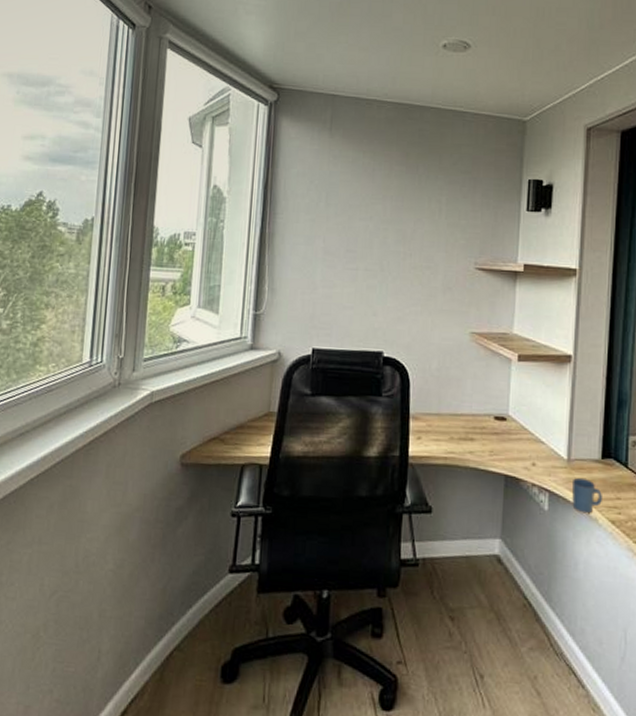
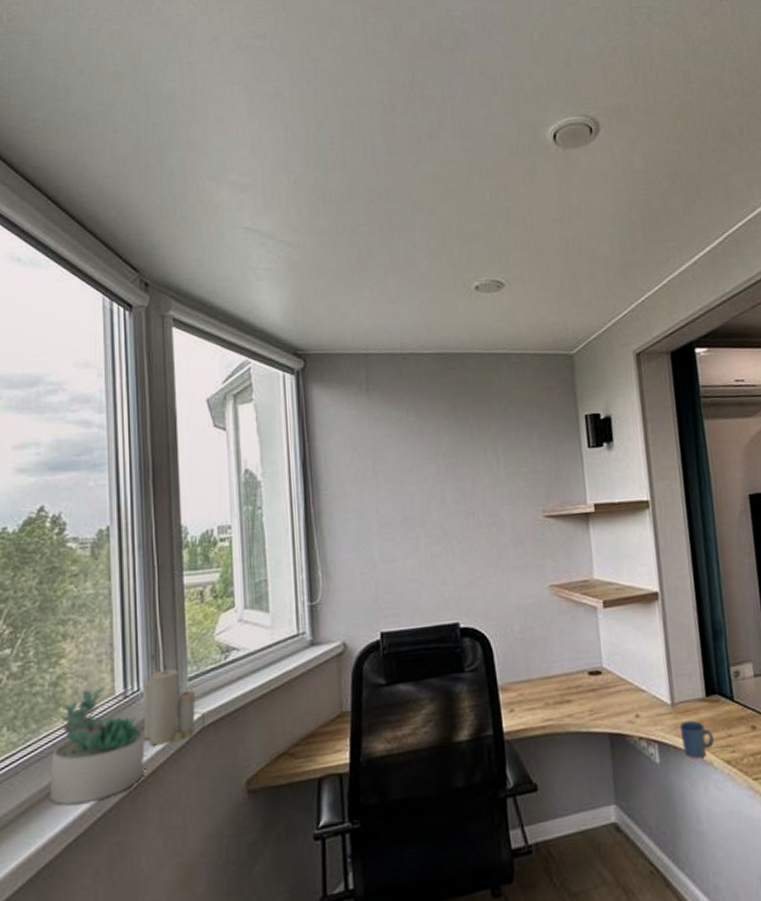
succulent plant: none [20,354,103,449] -> present [49,687,145,806]
candle: none [101,344,148,412] -> present [143,664,196,746]

